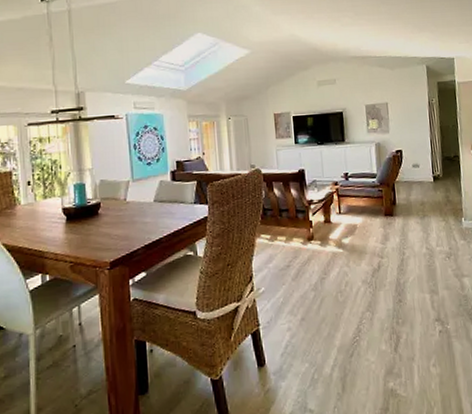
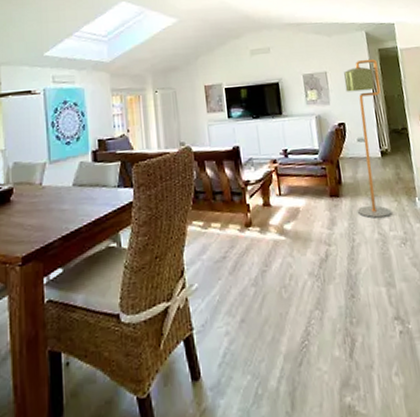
floor lamp: none [403,91,440,235] -> present [344,58,392,218]

